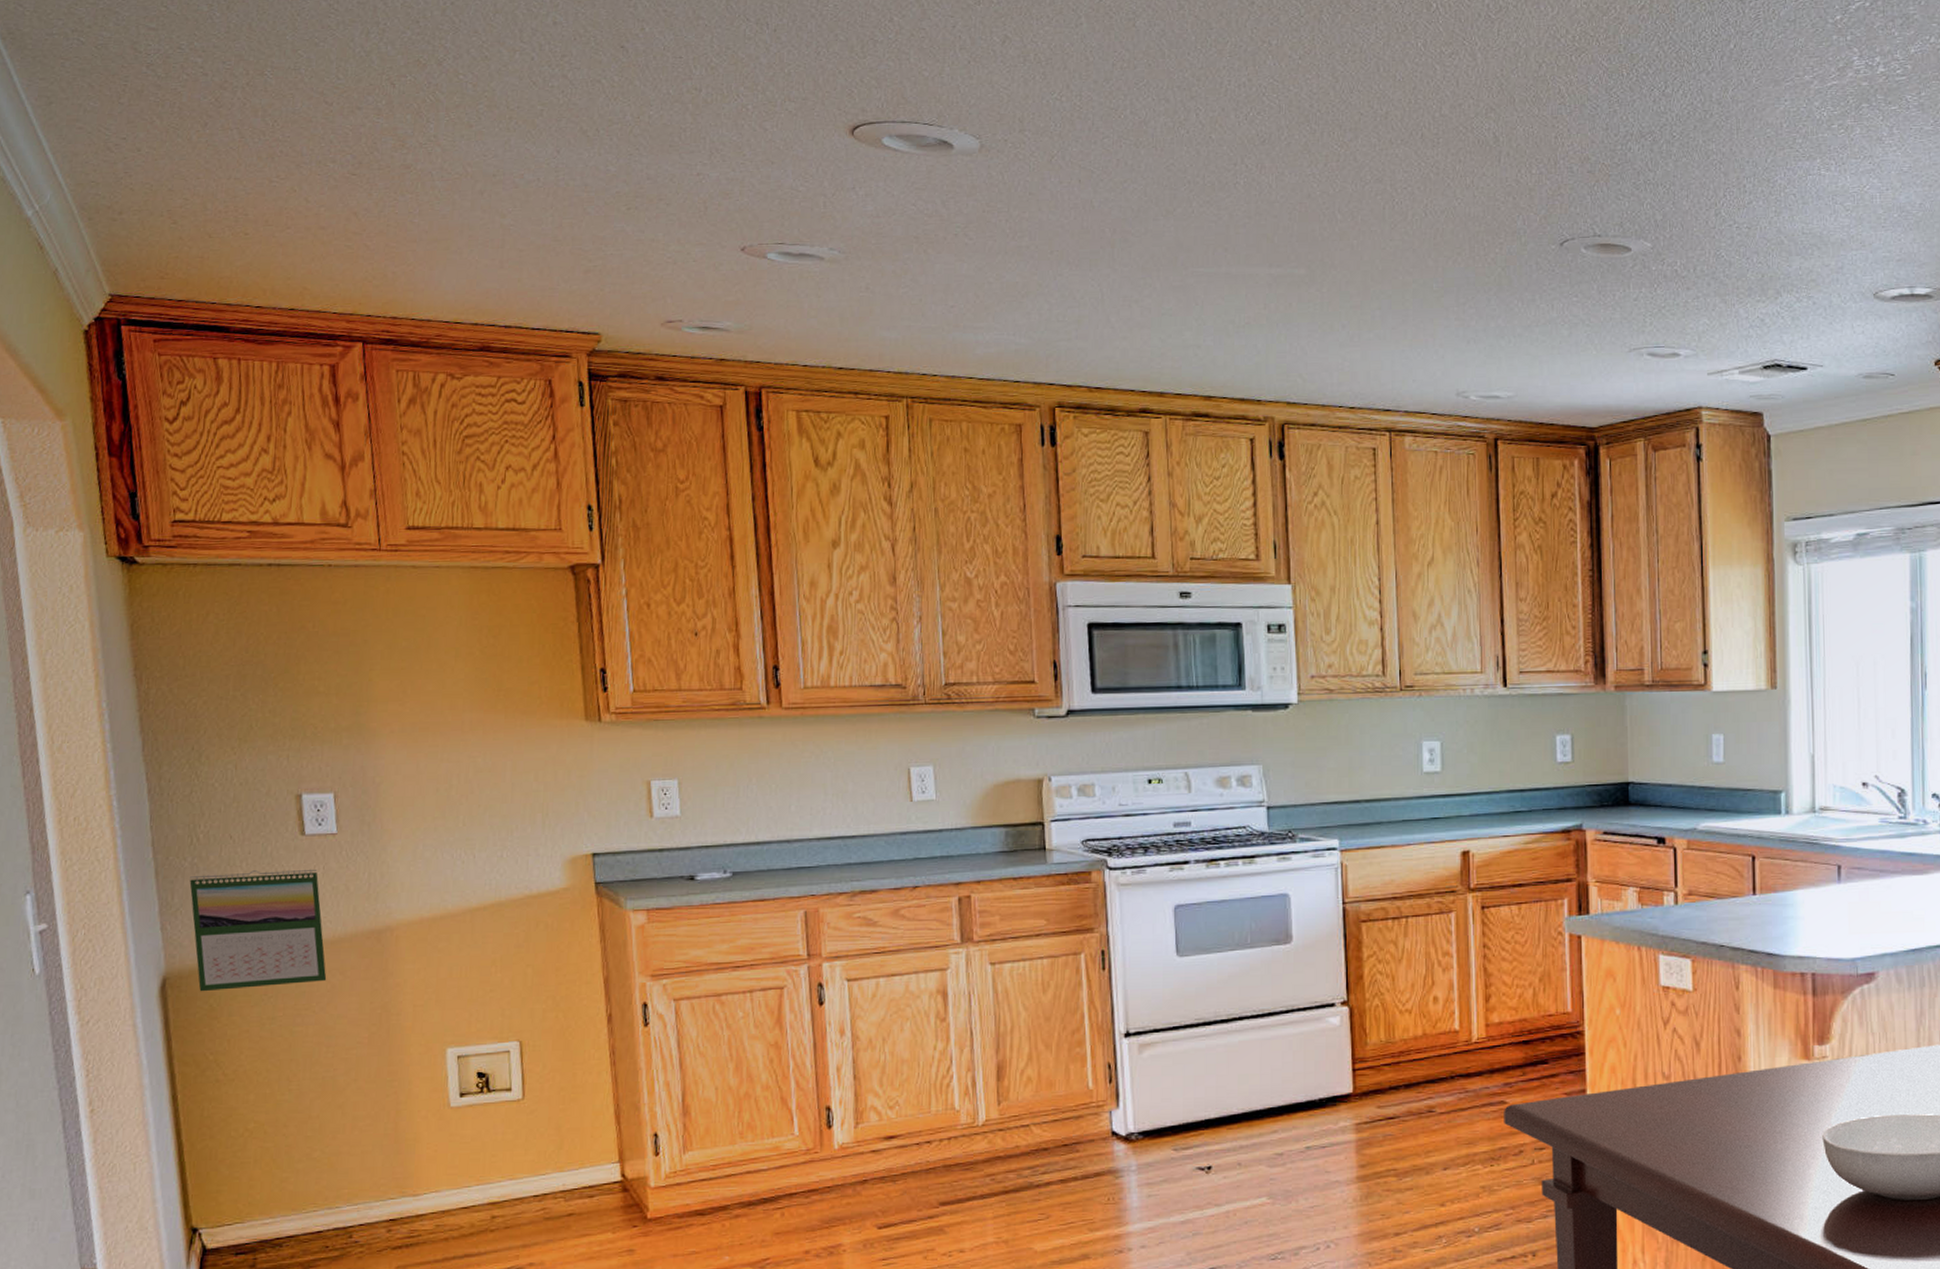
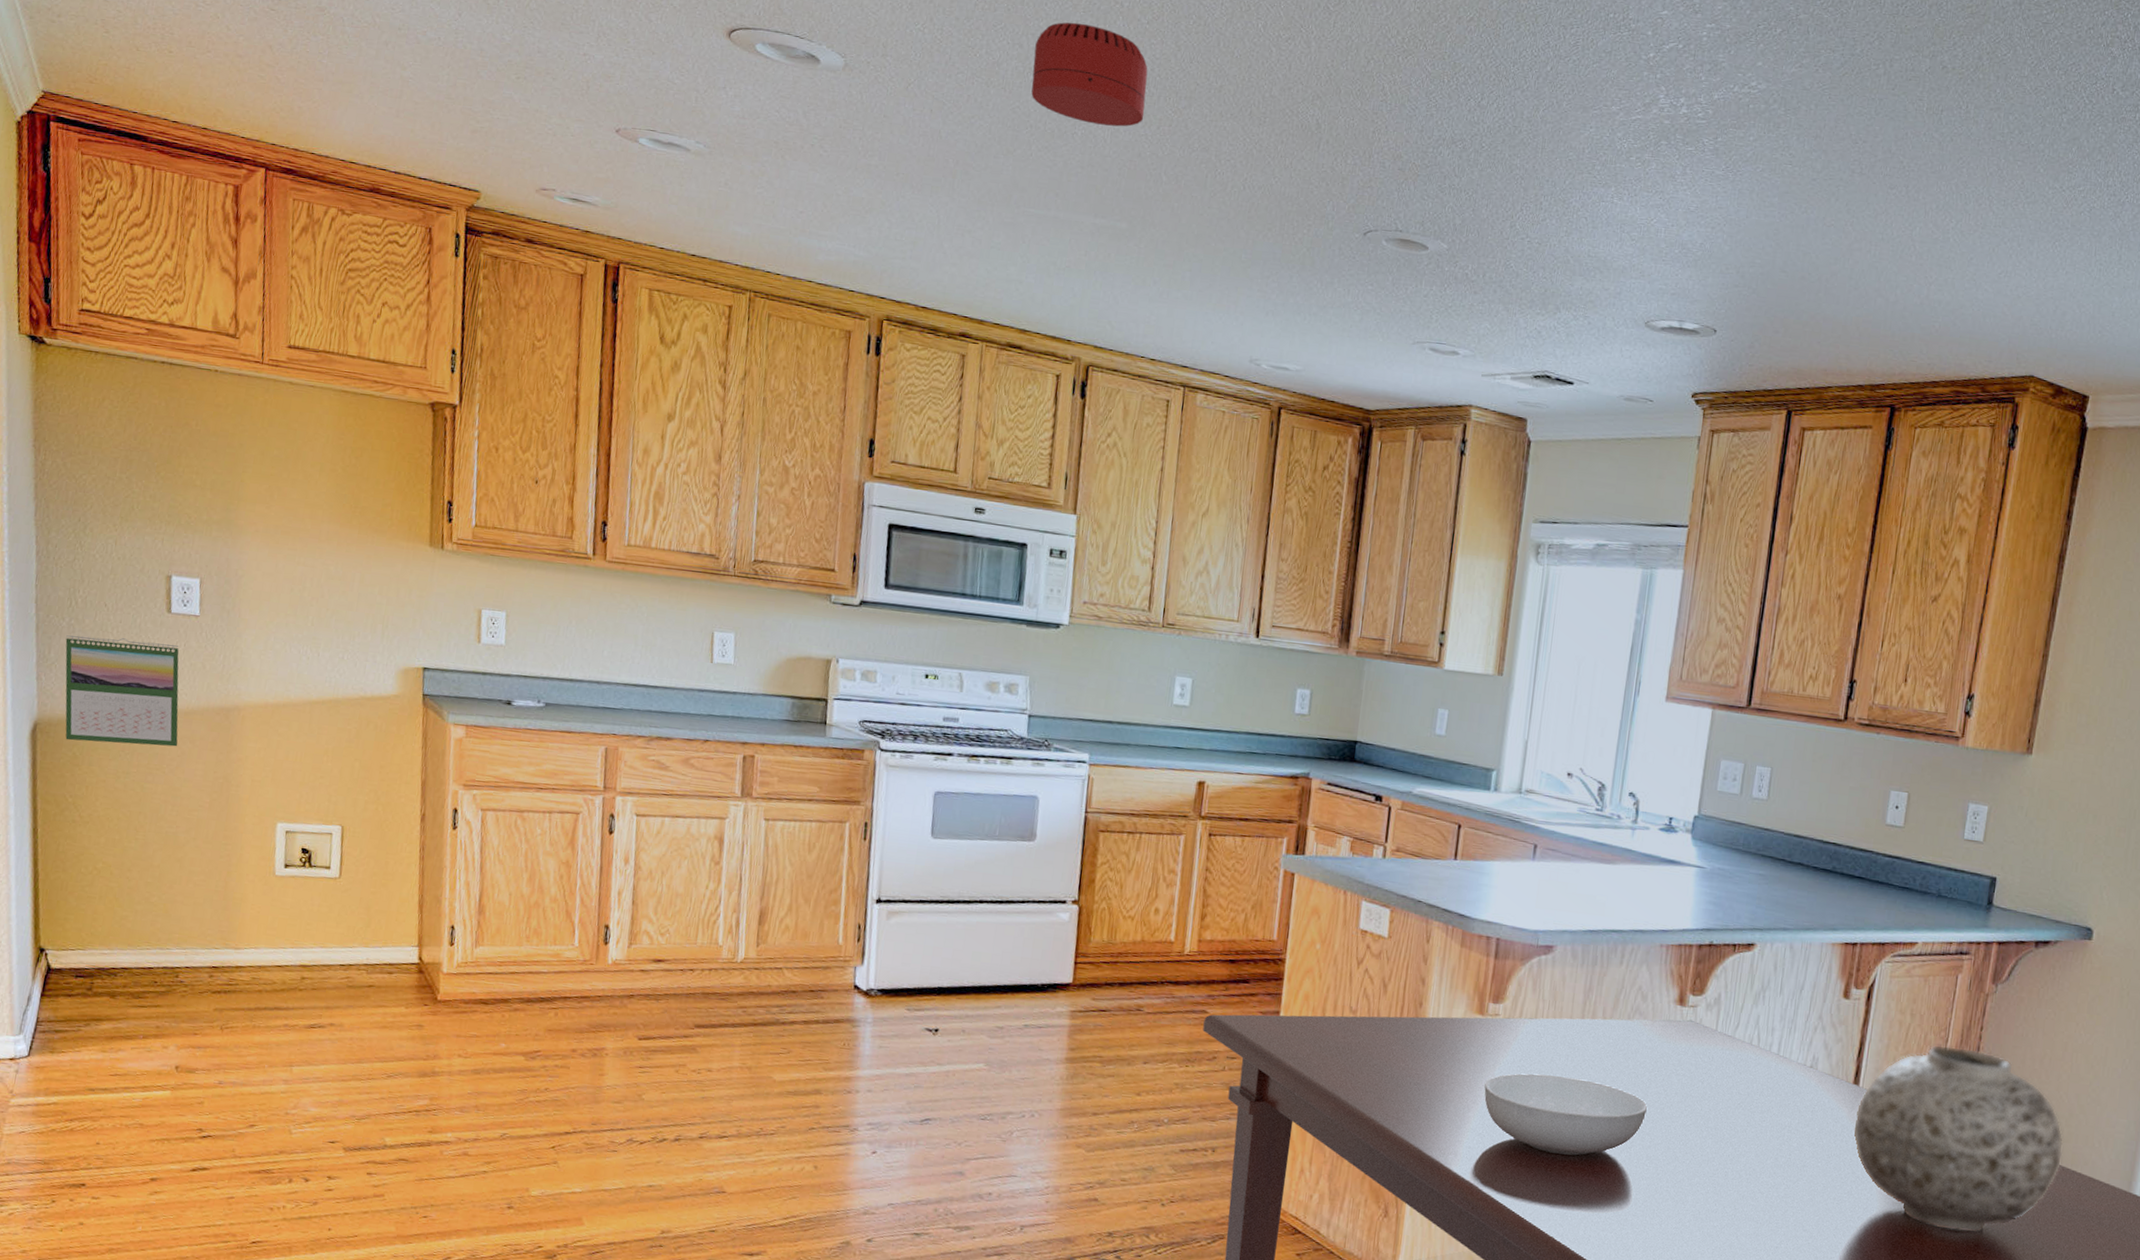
smoke detector: none [1183,68,1309,171] -> present [1031,22,1148,127]

